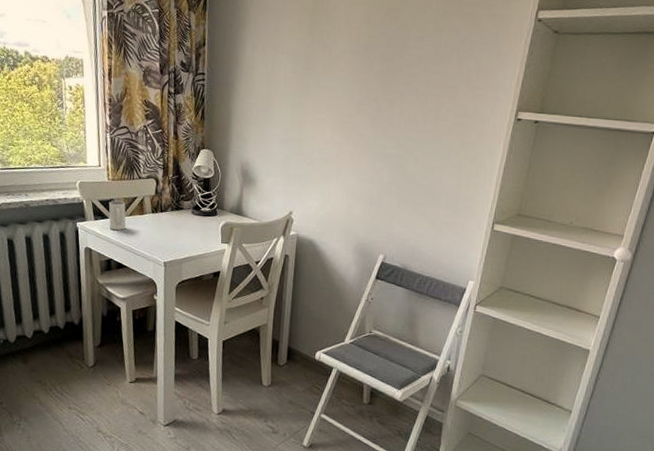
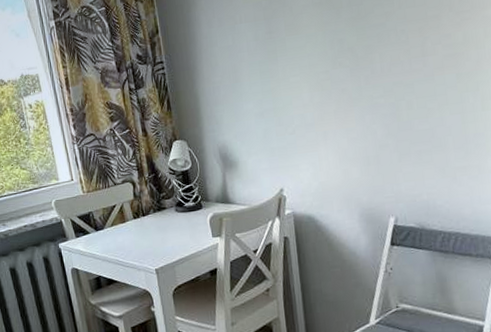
mug: present [108,201,126,230] -> none [87,212,110,244]

